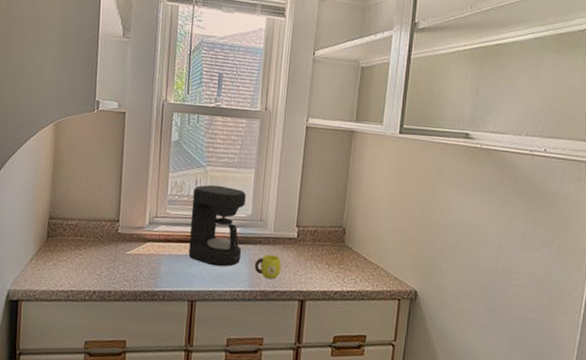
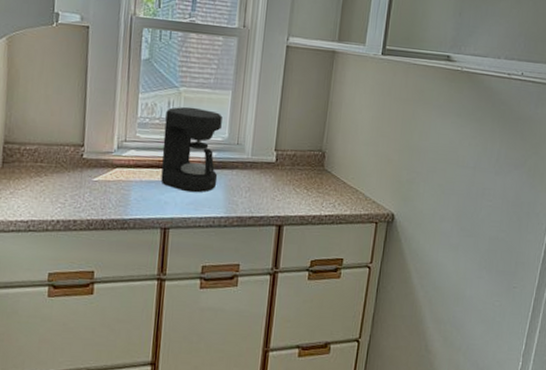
cup: present [254,255,282,280] -> none [231,180,259,205]

